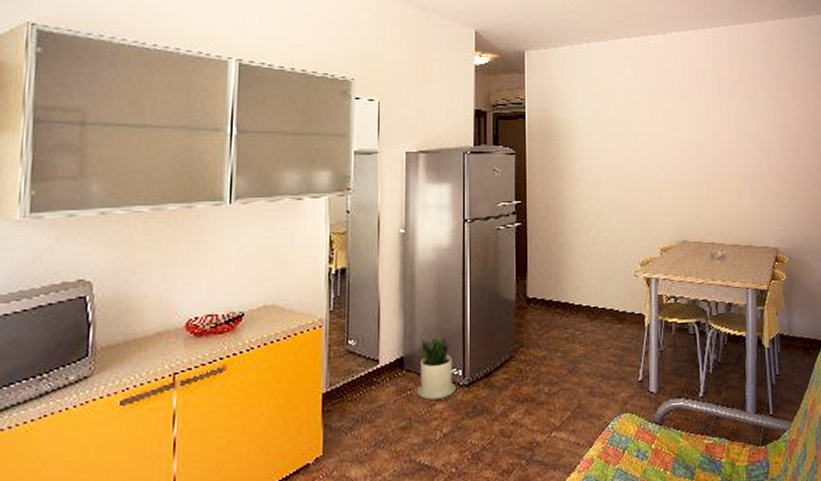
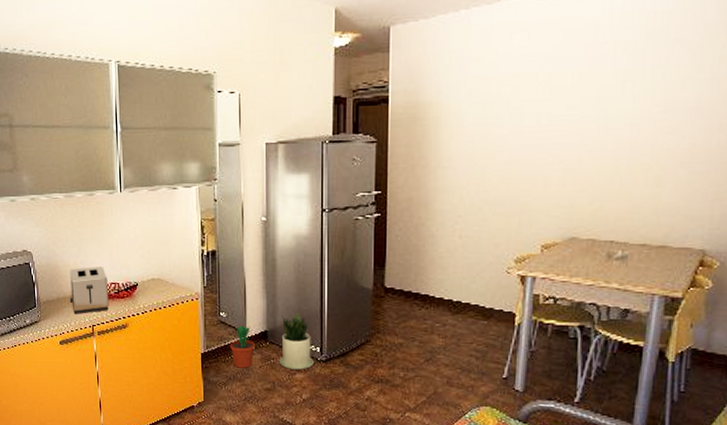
toaster: none [142,295,203,361] -> present [69,267,110,314]
flower pot: none [359,353,389,406] -> present [230,325,255,368]

